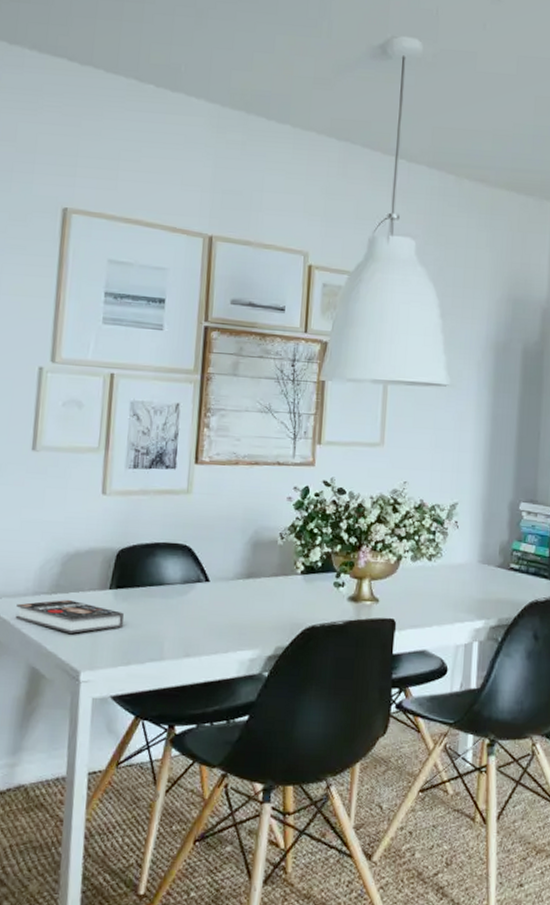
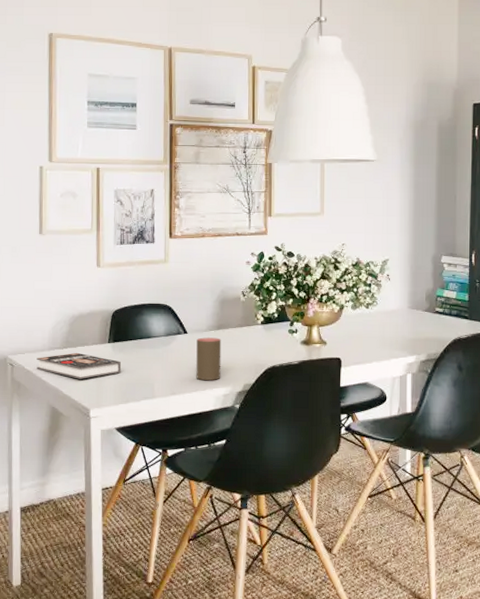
cup: none [216,587,251,641] -> present [196,337,221,380]

